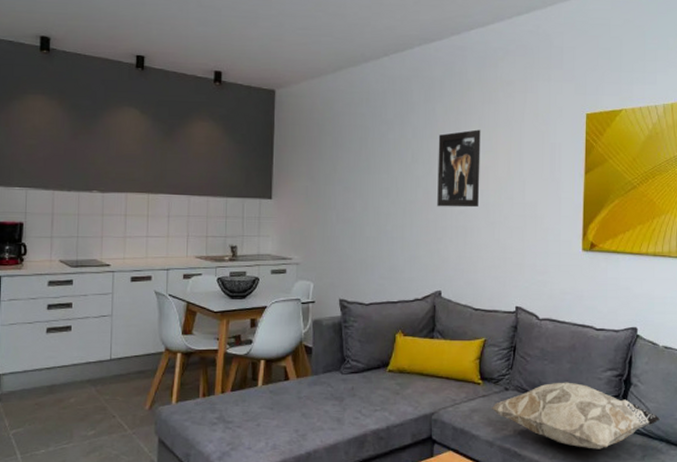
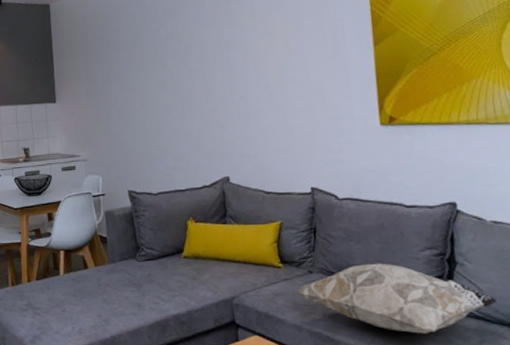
wall art: present [437,129,481,208] -> none [210,15,259,95]

